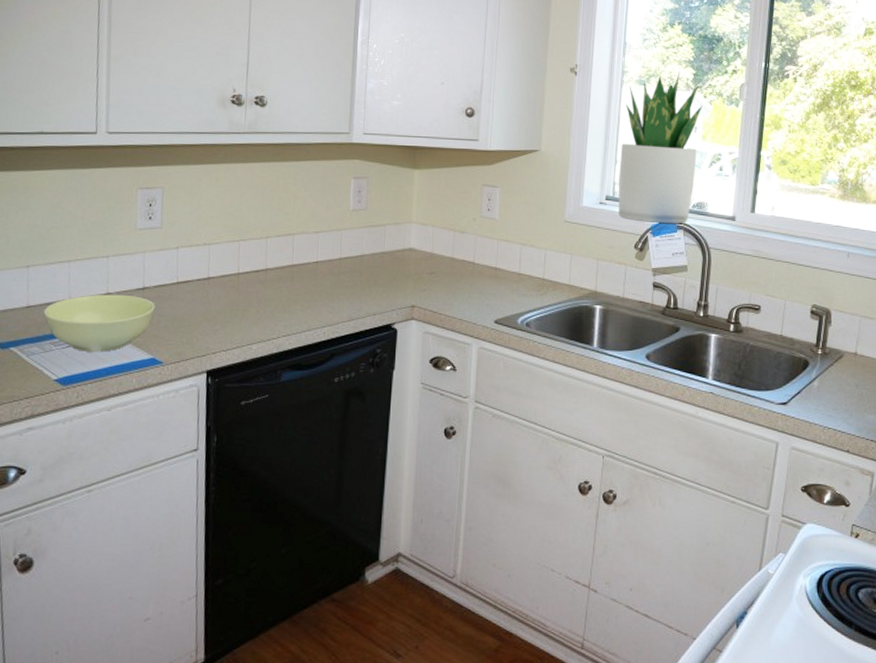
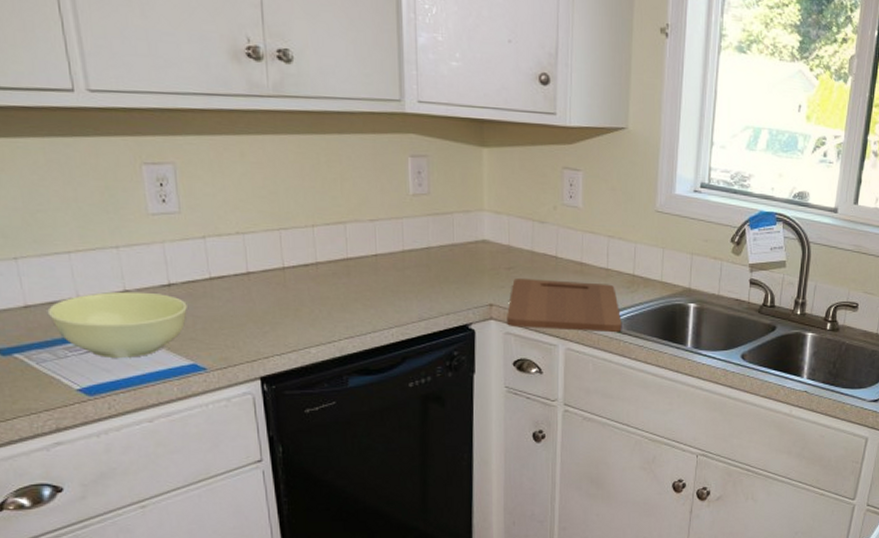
cutting board: none [425,282,532,333] -> present [506,279,622,333]
planter: present [619,71,702,225] -> none [715,37,808,216]

